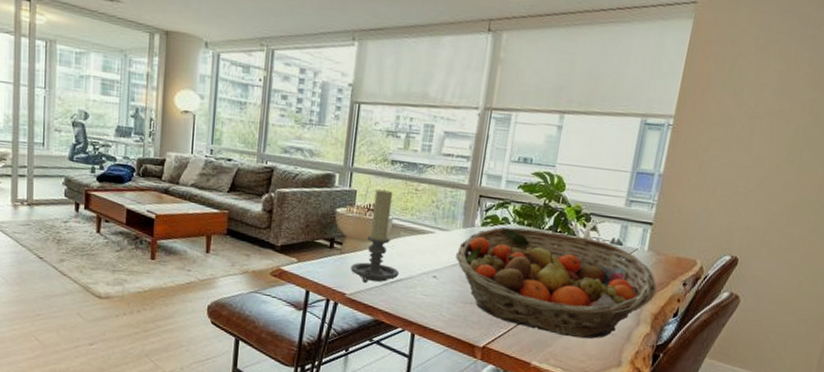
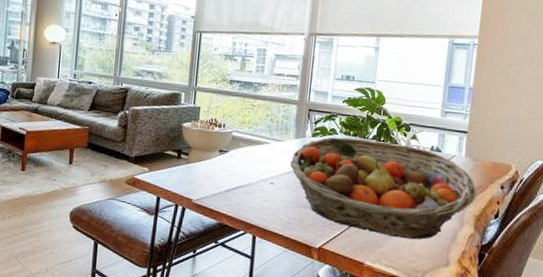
candle holder: present [350,189,400,284] -> none [196,105,240,190]

